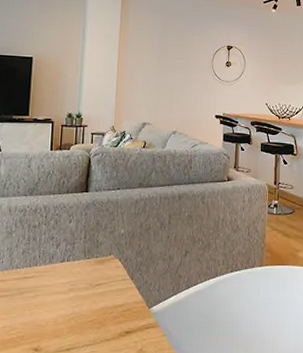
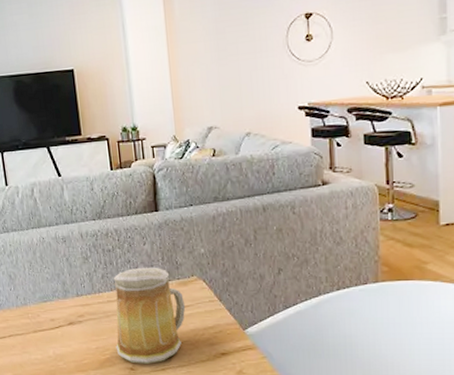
mug: none [23,244,100,344] -> present [113,267,186,364]

